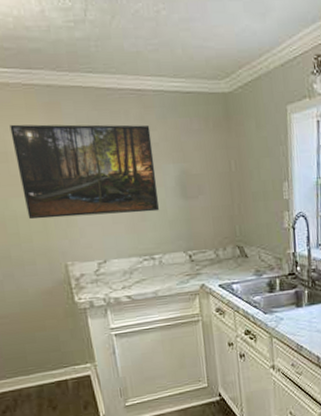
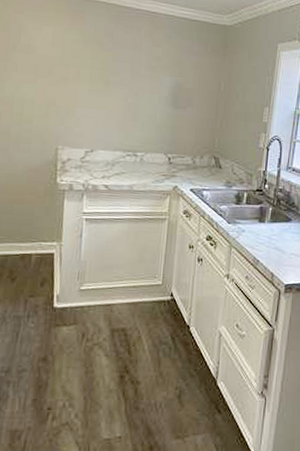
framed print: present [9,124,159,220] -> none [34,23,156,115]

